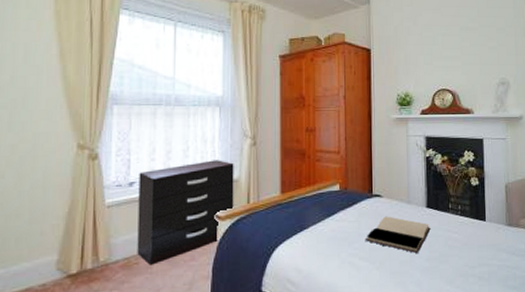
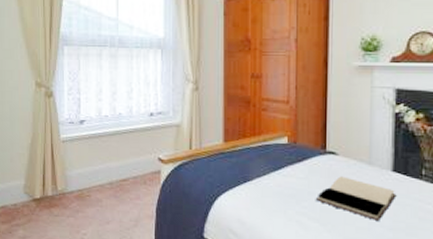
dresser: present [137,160,234,265] -> none [88,103,176,199]

